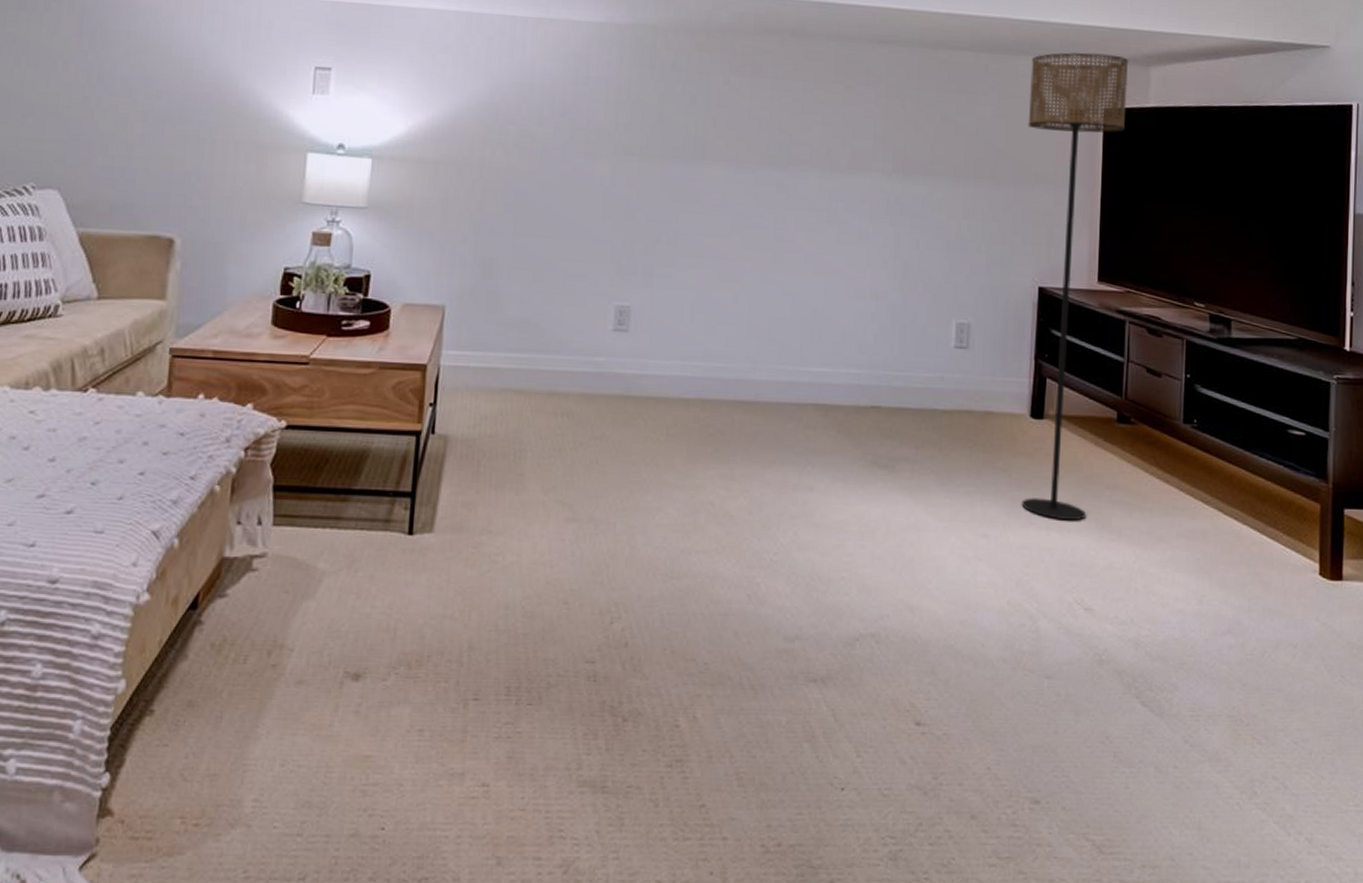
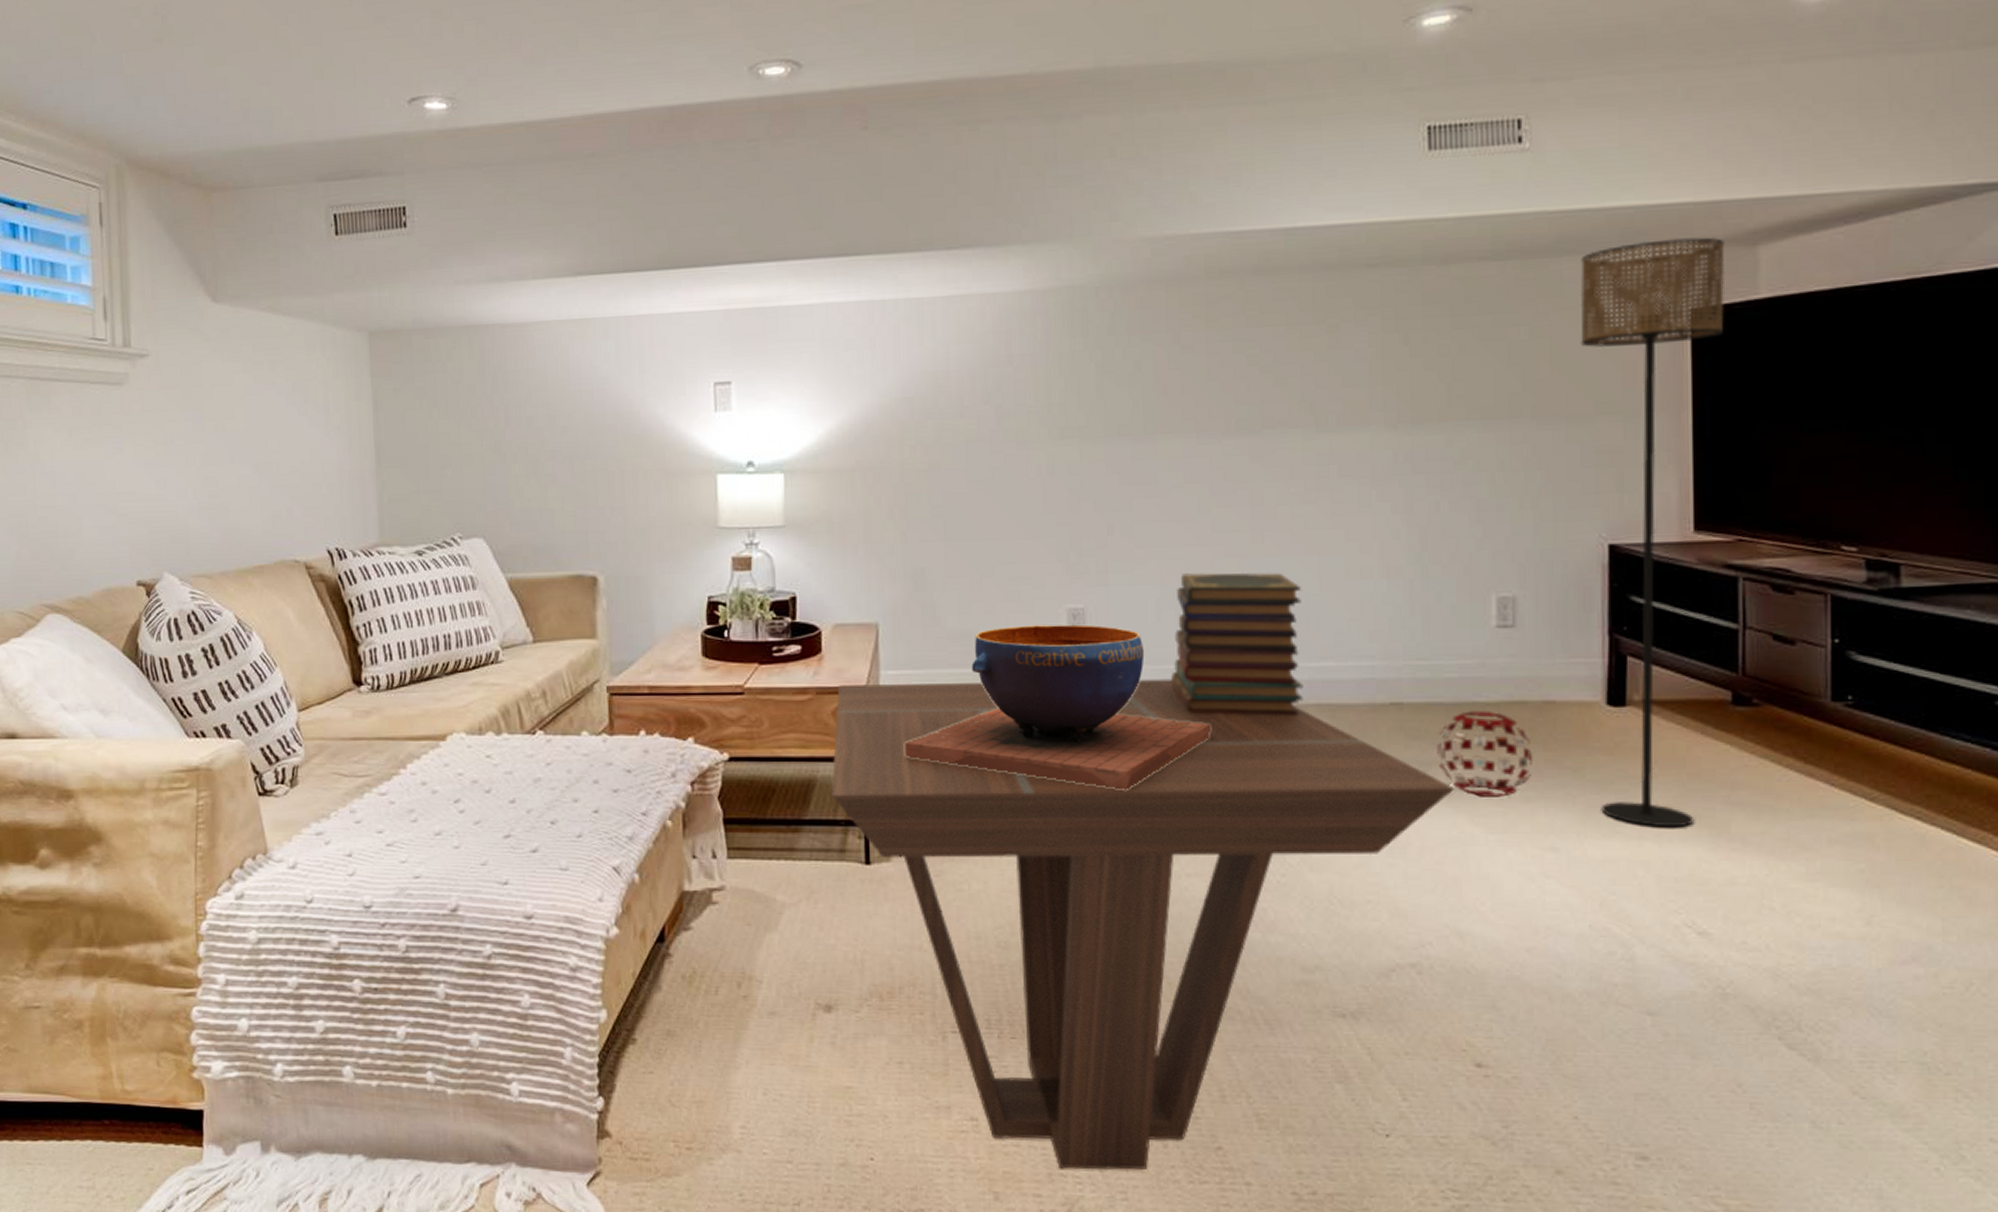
coffee table: none [383,361,915,831] -> present [831,678,1455,1170]
decorative bowl: none [457,317,726,473] -> present [905,624,1210,790]
book stack: none [698,282,809,413] -> present [1171,572,1304,716]
decorative ball: none [904,416,975,491] -> present [1437,710,1533,797]

